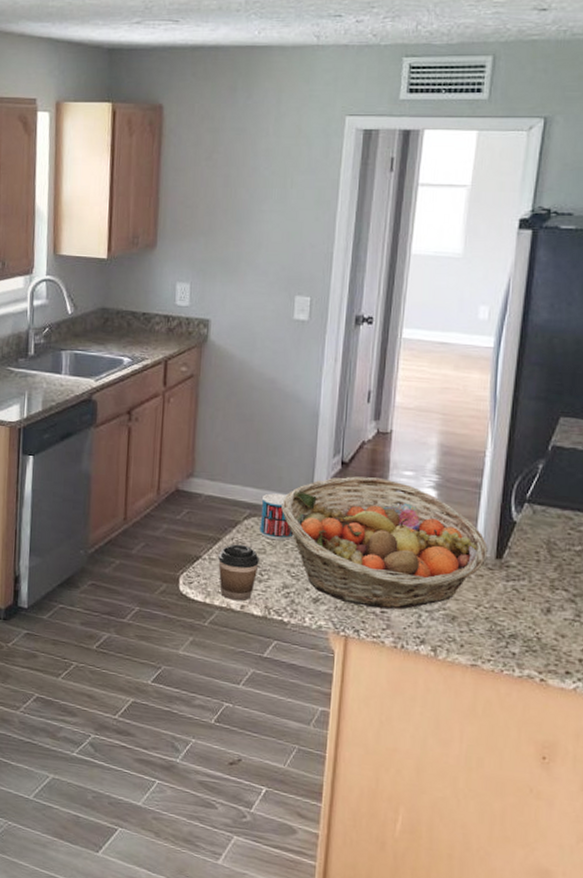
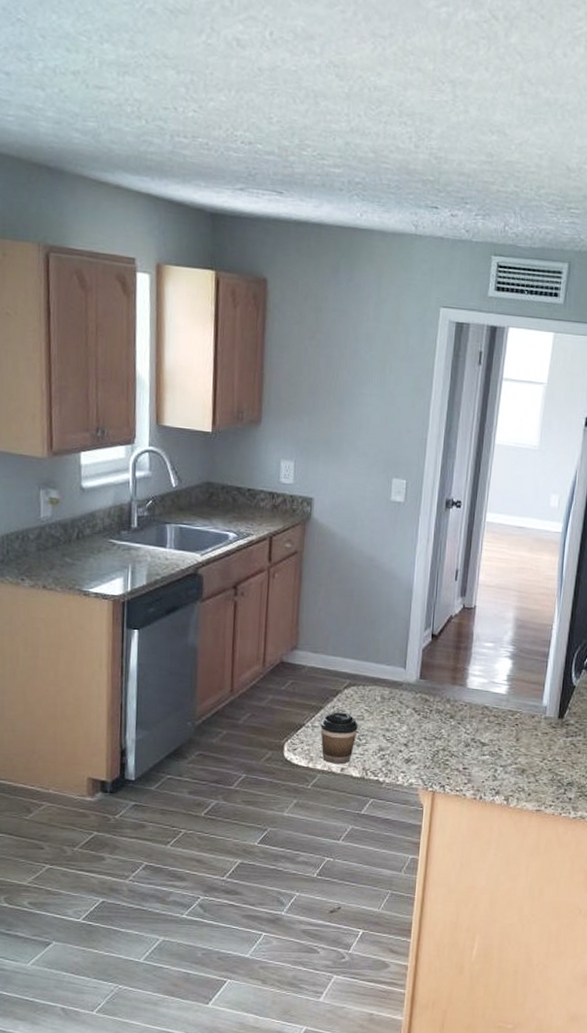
mug: present [259,493,294,540] -> none [358,664,389,707]
fruit basket: present [281,476,488,609] -> none [378,648,552,766]

